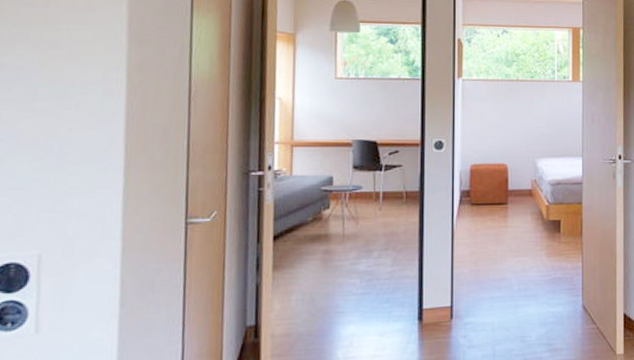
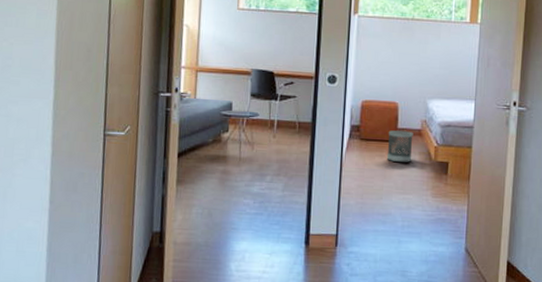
wastebasket: none [499,192,524,225] -> present [386,130,414,163]

